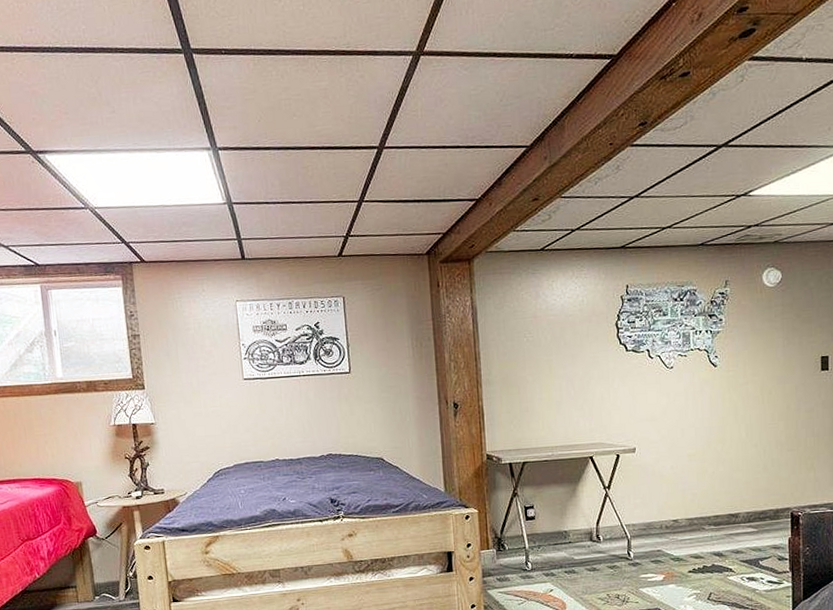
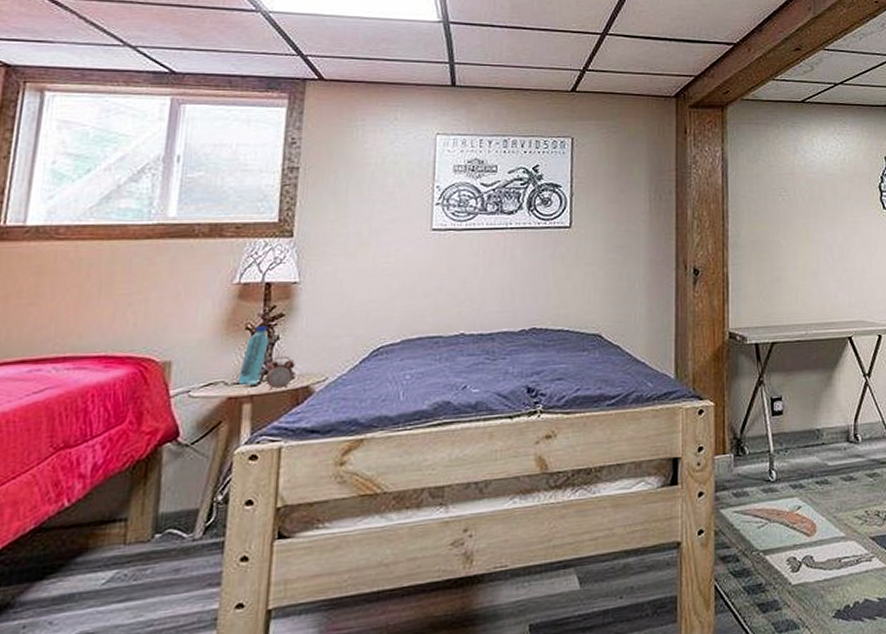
water bottle: none [126,455,143,498] -> present [237,325,269,386]
alarm clock: none [144,477,164,502] -> present [266,356,295,391]

